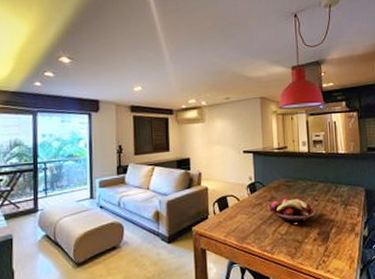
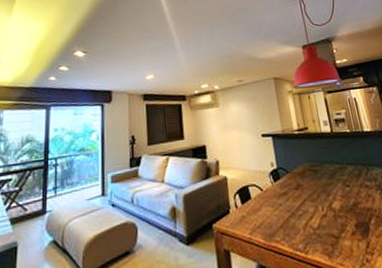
fruit basket: present [267,198,317,222] -> none [294,184,351,214]

